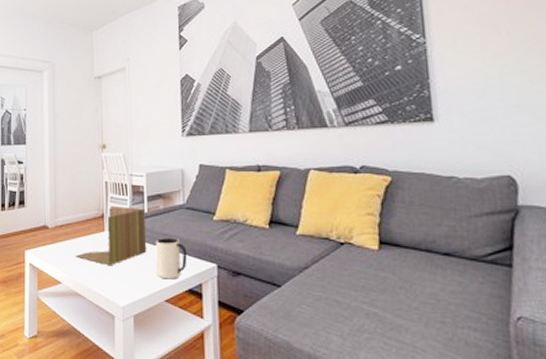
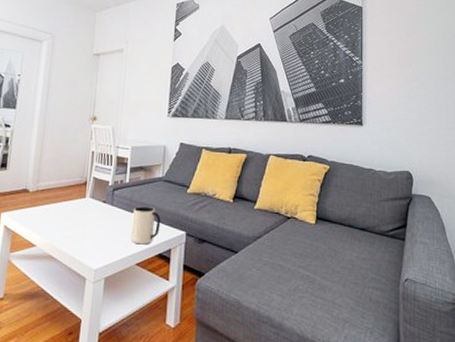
book: present [76,205,147,265] -> none [54,174,127,230]

